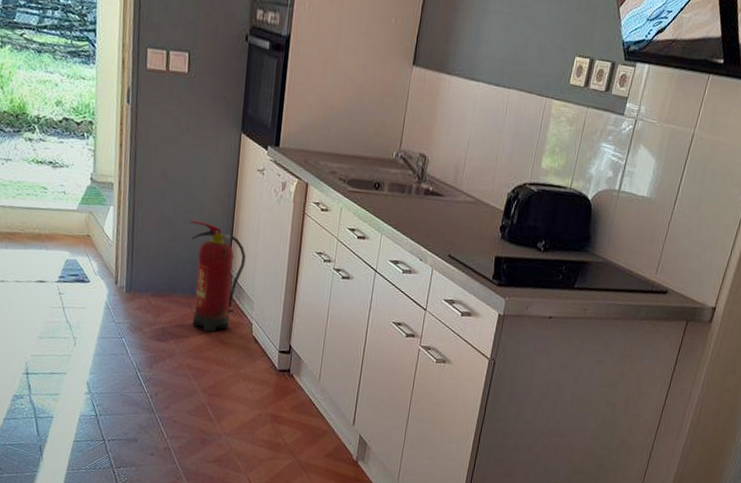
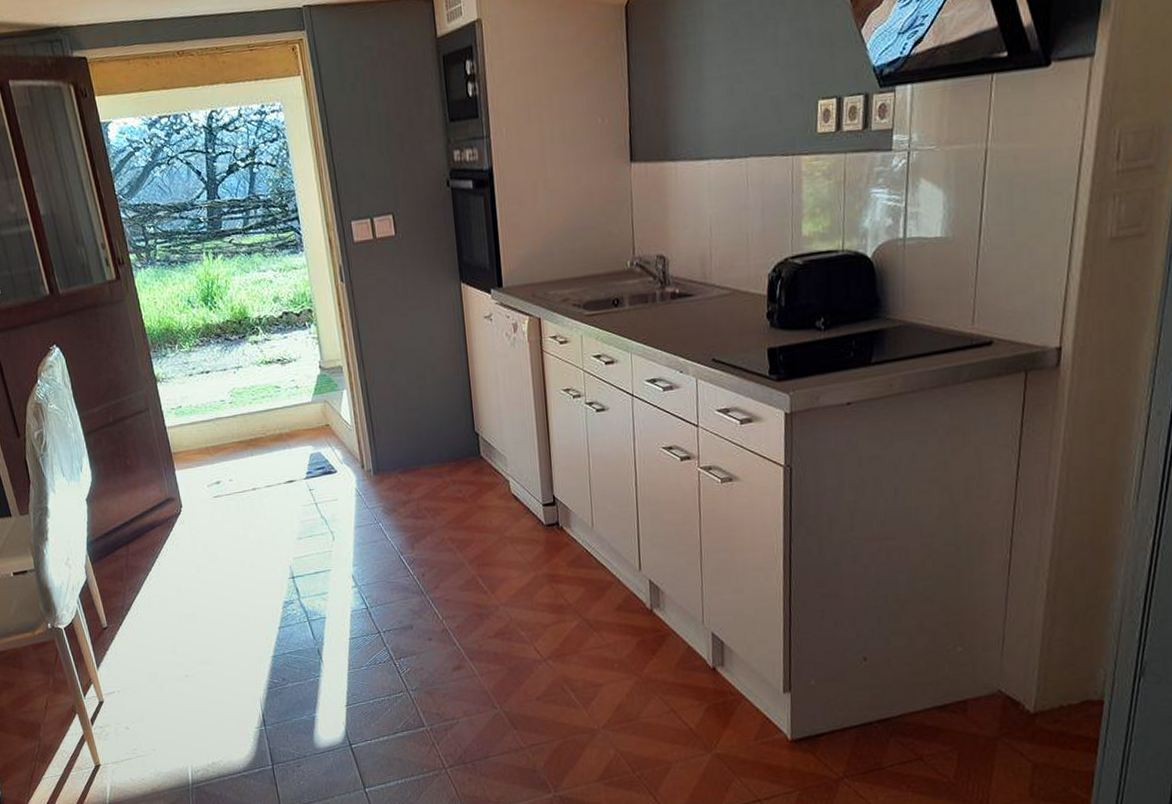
fire extinguisher: present [189,220,246,332] -> none [424,384,490,499]

